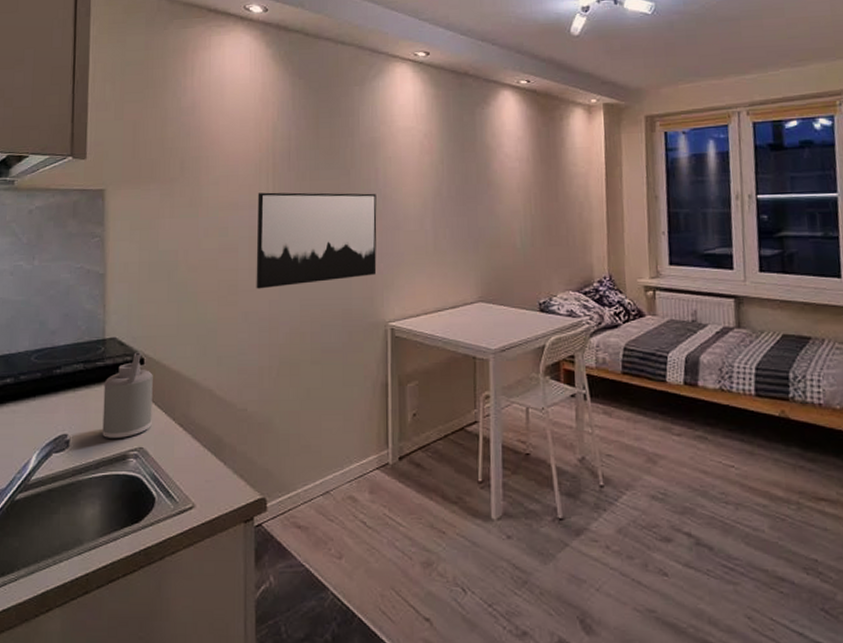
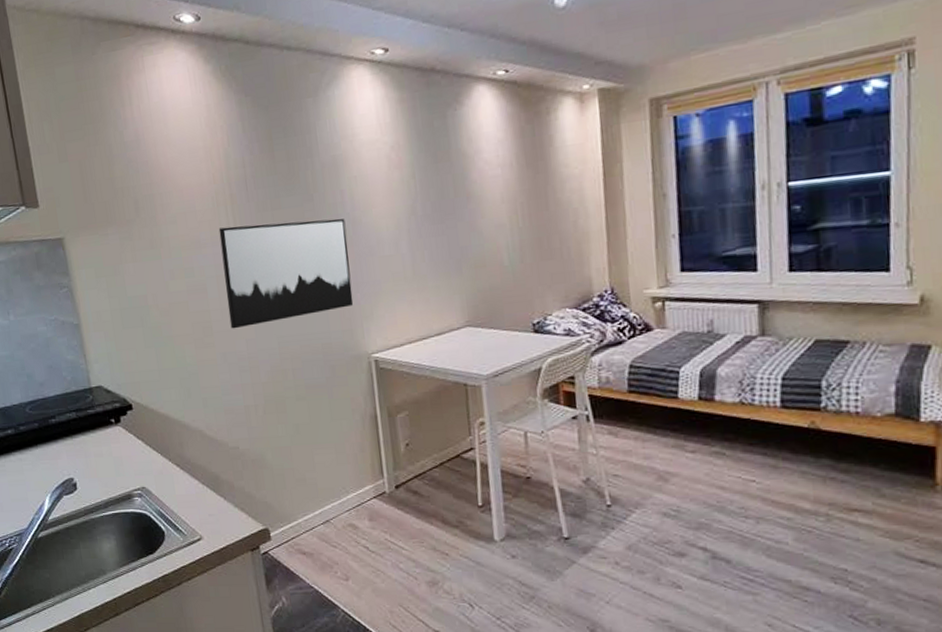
soap dispenser: present [102,352,153,439] -> none [98,398,150,481]

